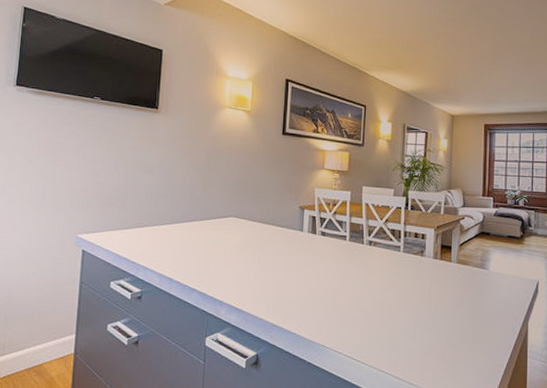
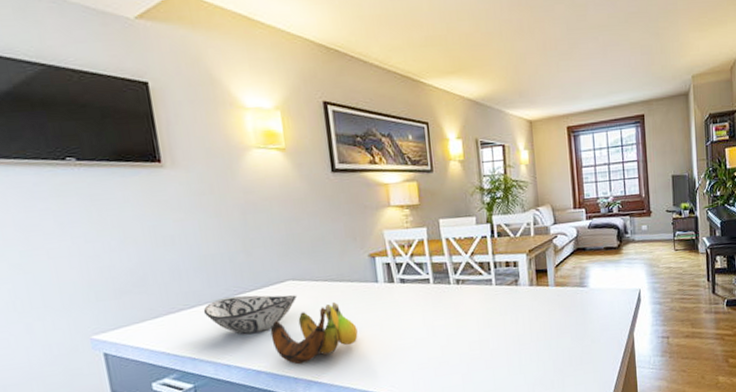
decorative bowl: none [162,222,236,256] -> present [203,295,298,334]
banana: none [208,241,279,290] -> present [270,301,358,365]

